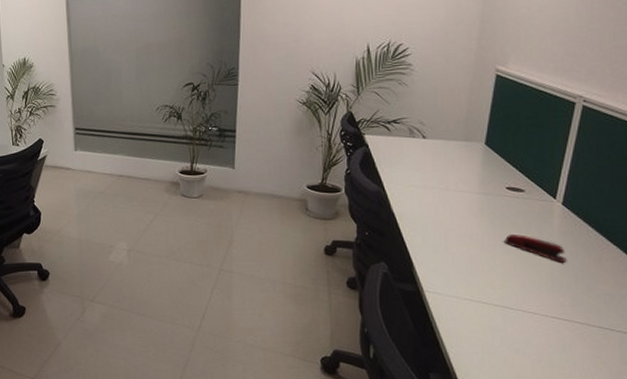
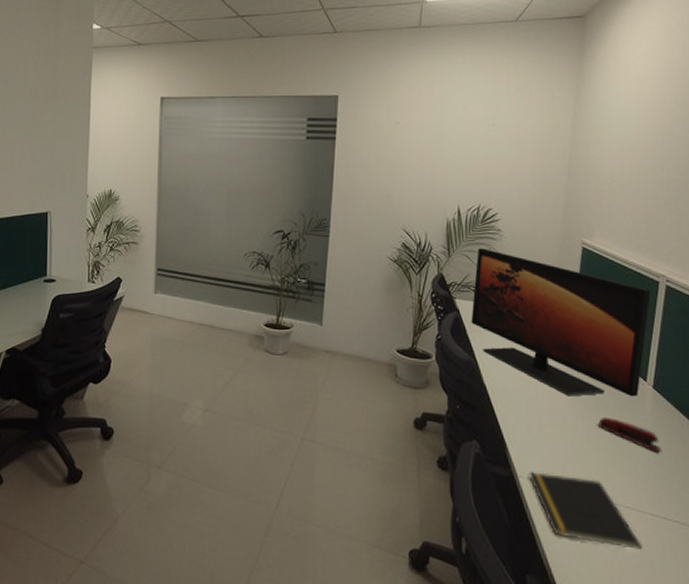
monitor: none [380,84,566,218] -> present [471,248,651,397]
notepad: none [435,286,542,347] -> present [529,472,642,549]

